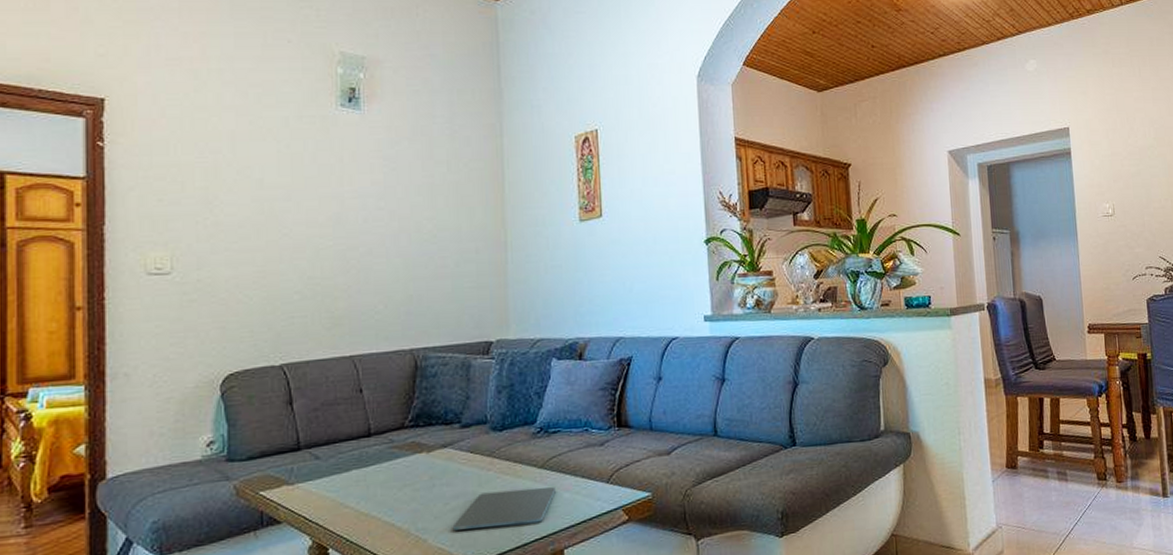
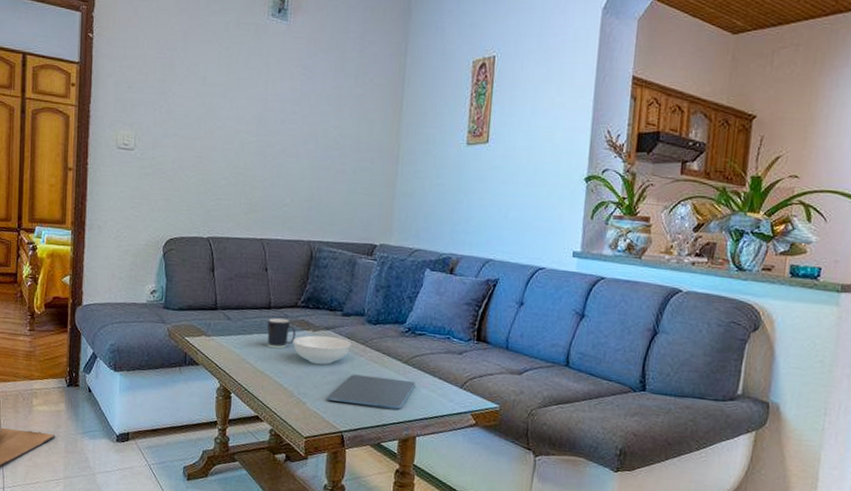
mug: none [367,445,406,483] -> present [267,318,296,349]
bowl: none [403,454,475,491] -> present [292,335,351,365]

